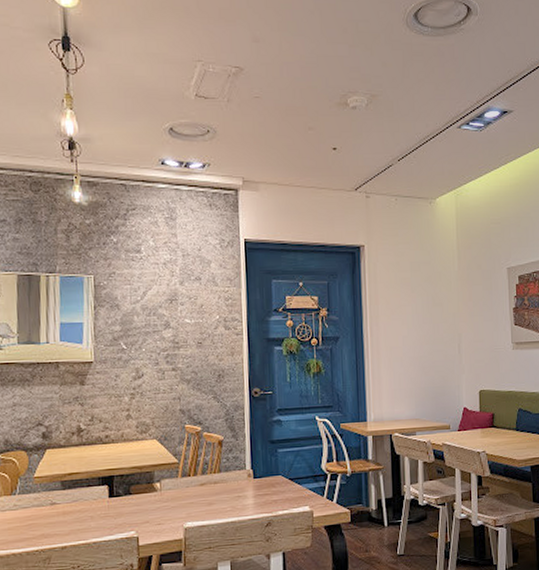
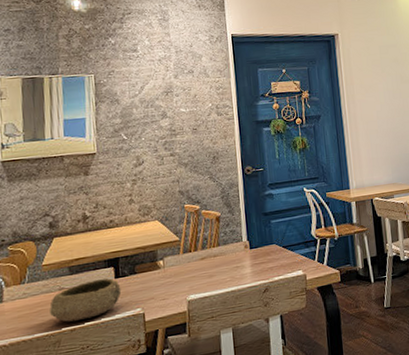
bowl: none [40,497,115,539] -> present [49,278,122,322]

